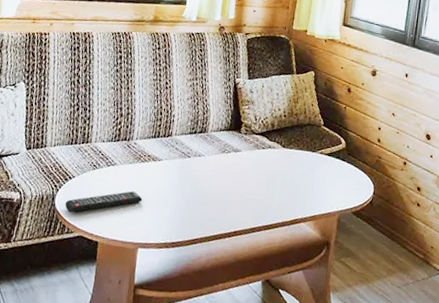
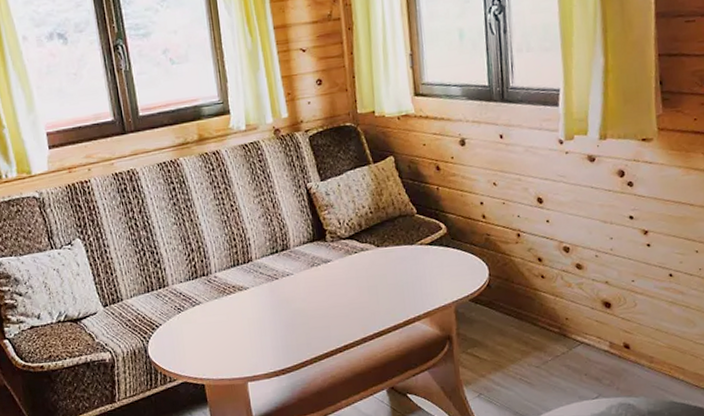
remote control: present [64,191,143,213] -> none [159,326,239,361]

